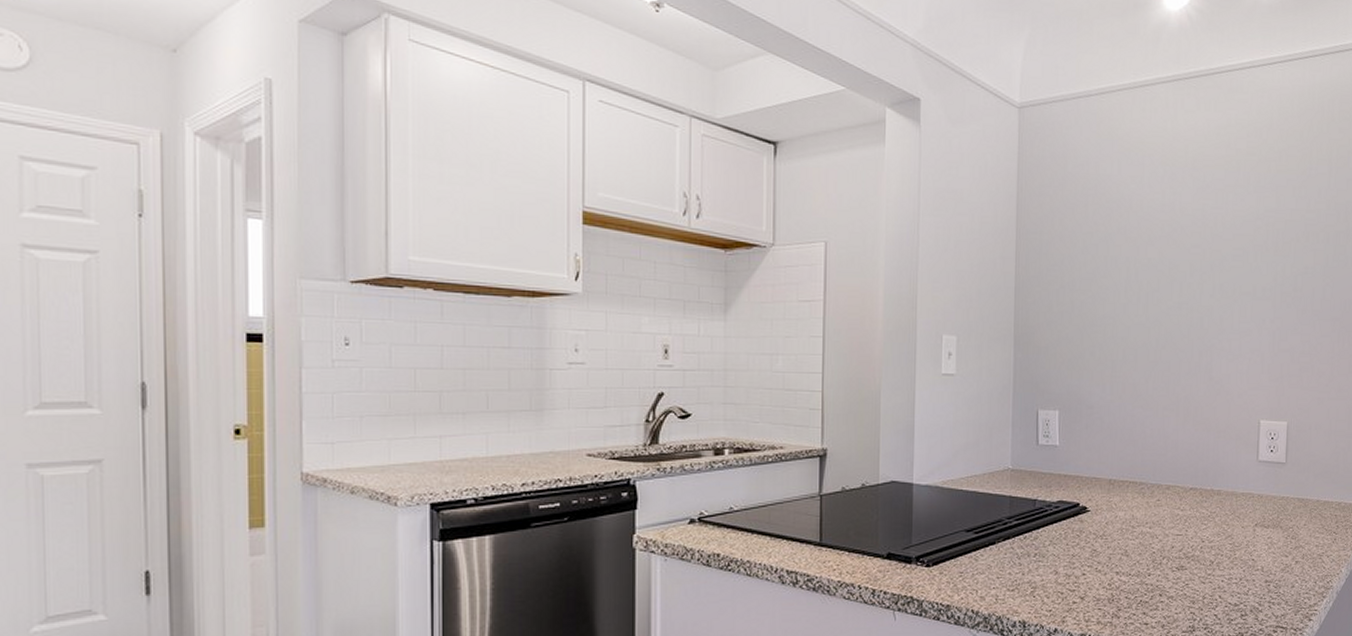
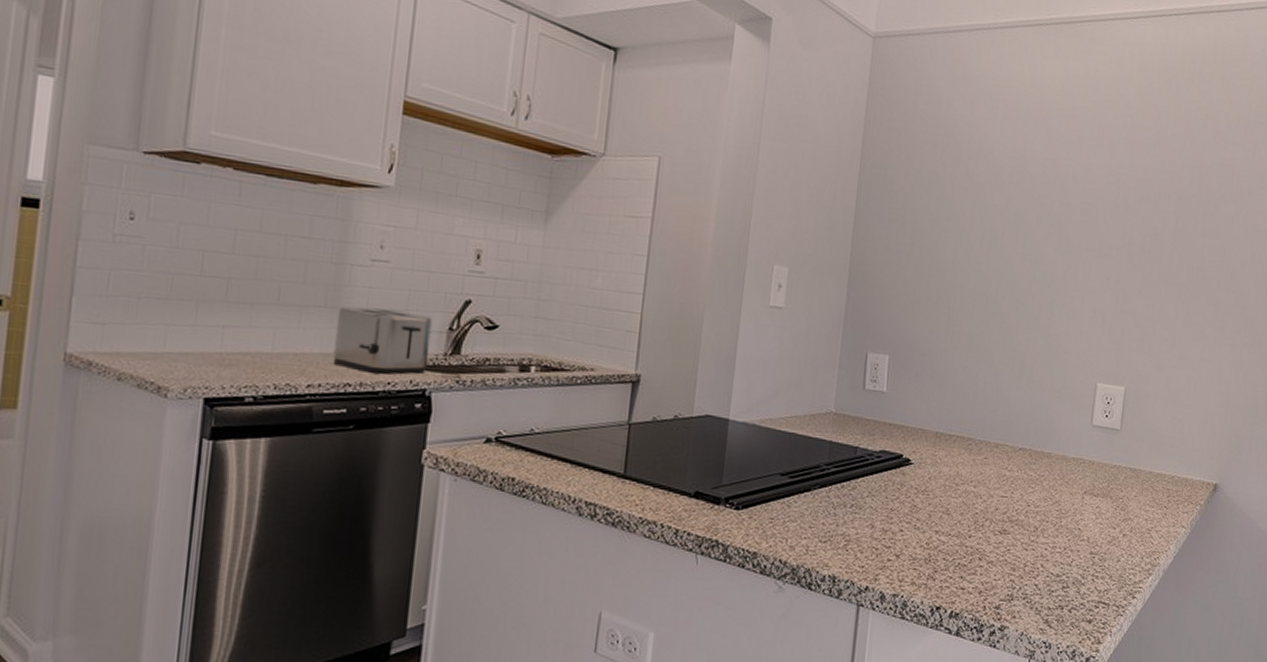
toaster: none [542,407,630,469] -> present [333,306,433,375]

